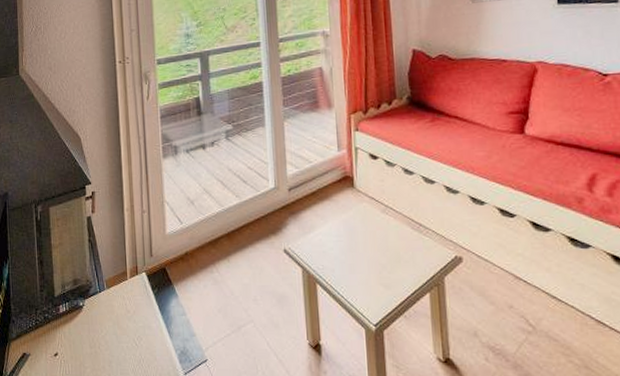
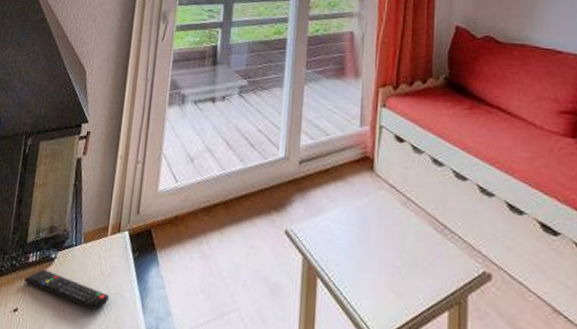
remote control: none [58,316,138,343] -> present [24,268,110,311]

